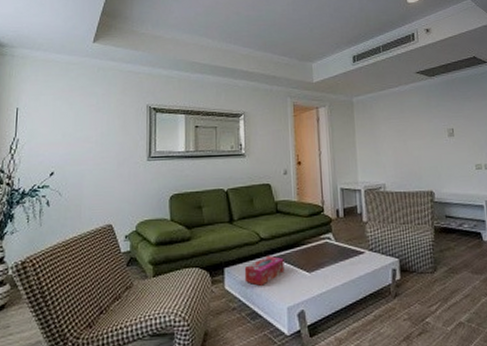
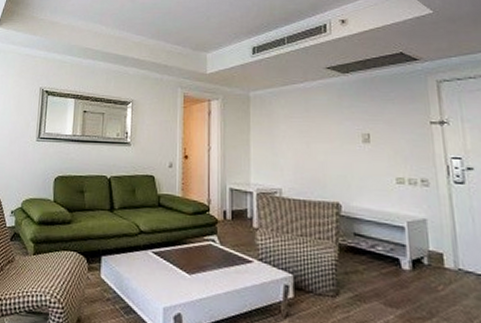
tissue box: present [244,255,285,286] -> none [121,249,163,280]

